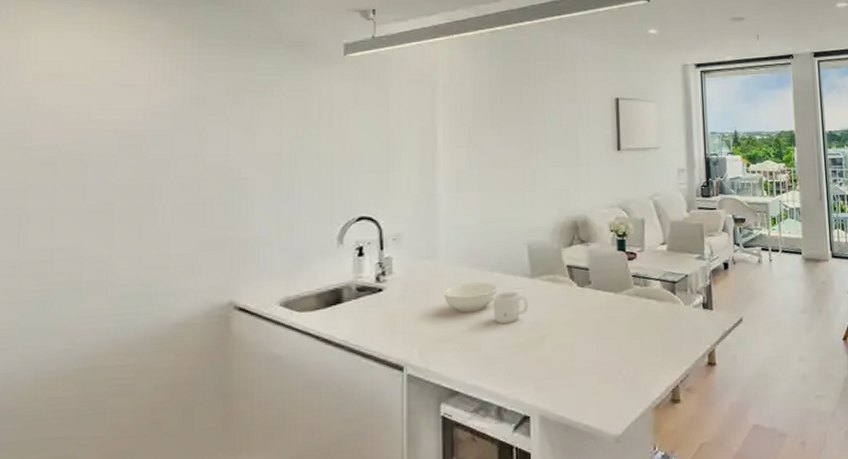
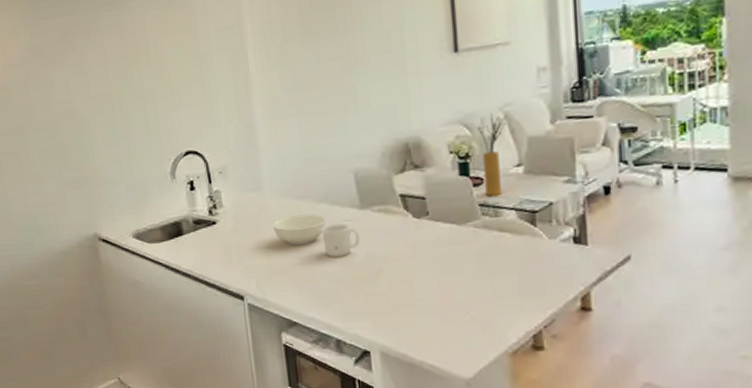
vase: none [633,201,655,269] -> present [478,114,507,197]

